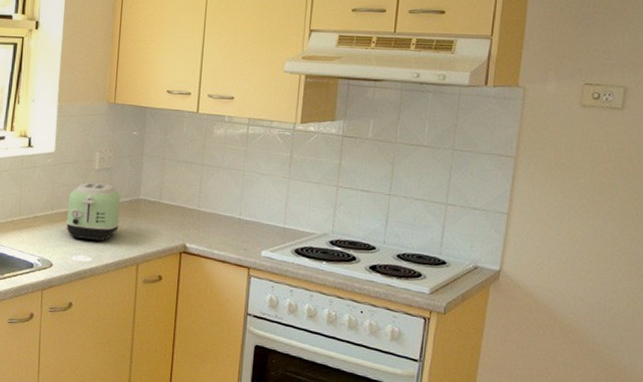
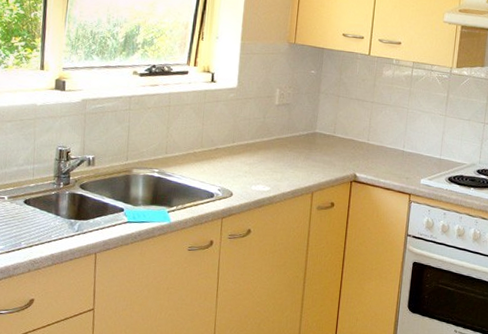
toaster: present [65,182,121,242] -> none [246,116,299,172]

